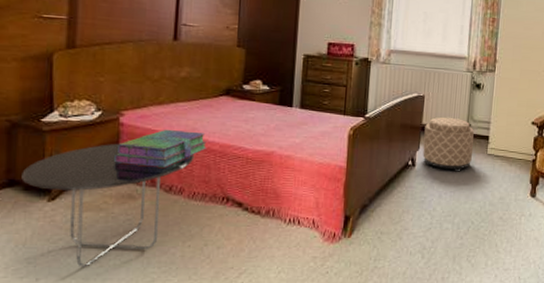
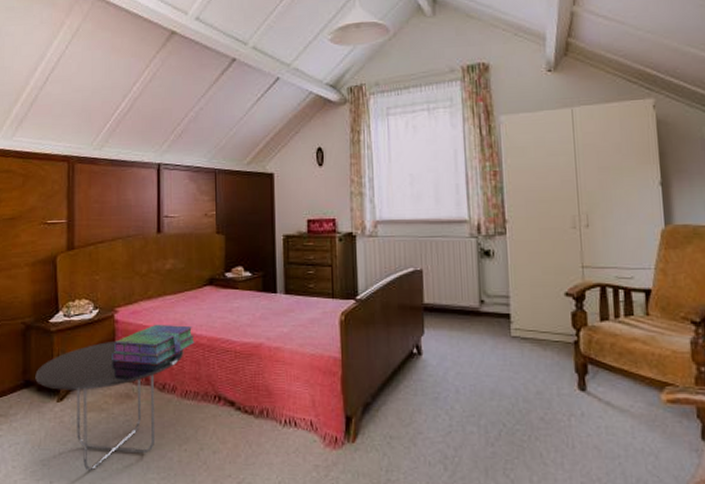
ottoman: present [422,117,474,172] -> none [427,293,493,360]

